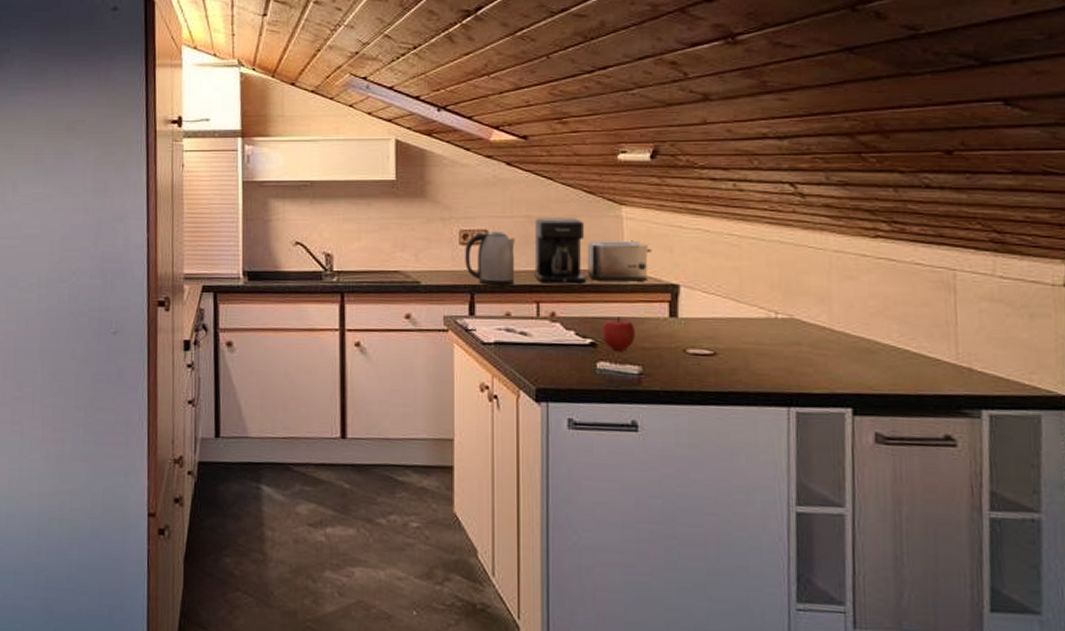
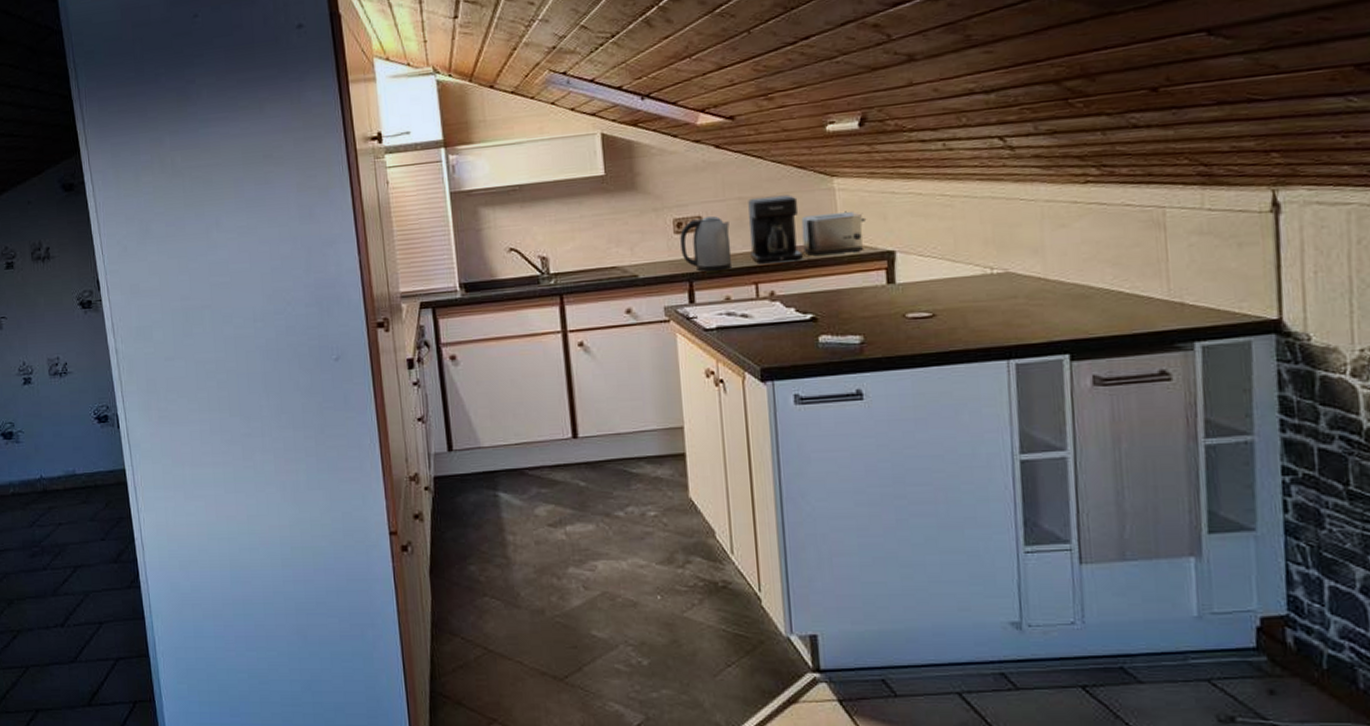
fruit: present [601,317,635,351] -> none [821,289,855,323]

